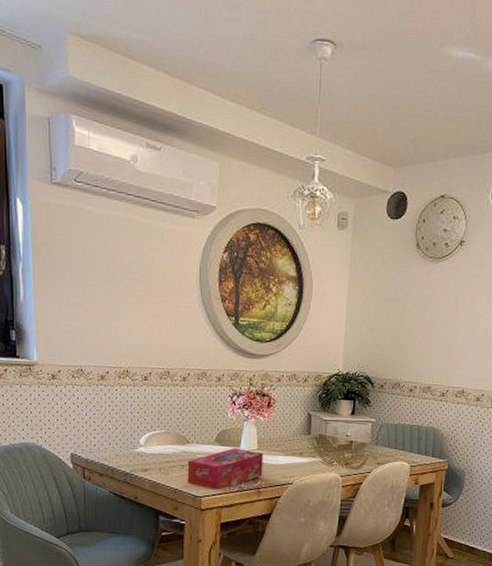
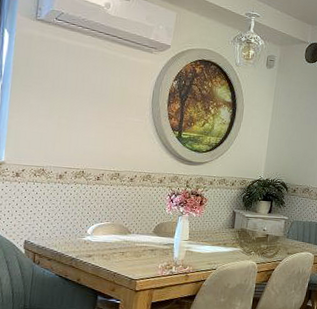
tissue box: present [187,448,264,490] -> none [125,238,194,274]

